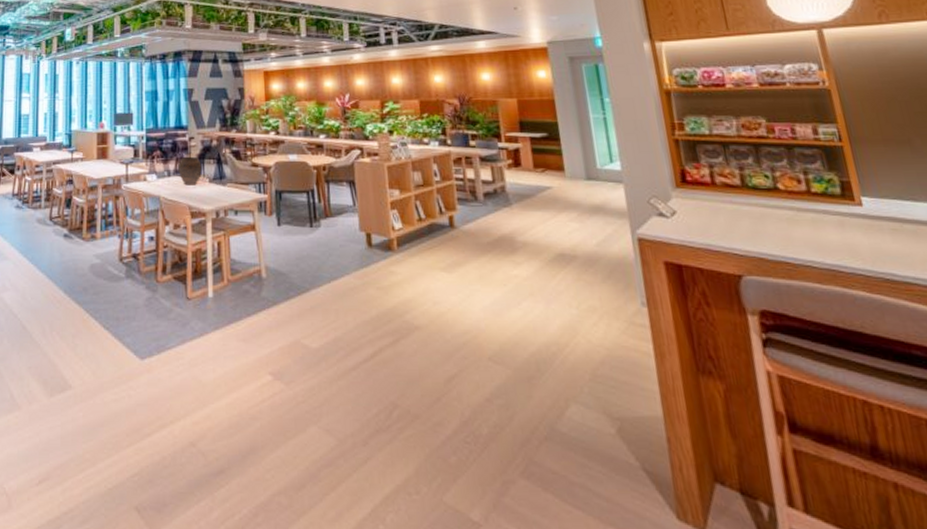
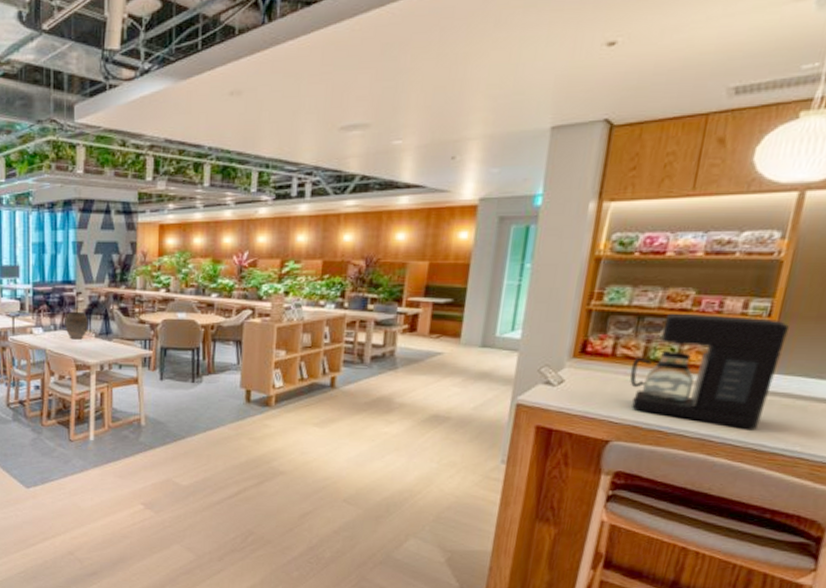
coffee maker: none [734,140,880,257] -> present [629,313,789,429]

